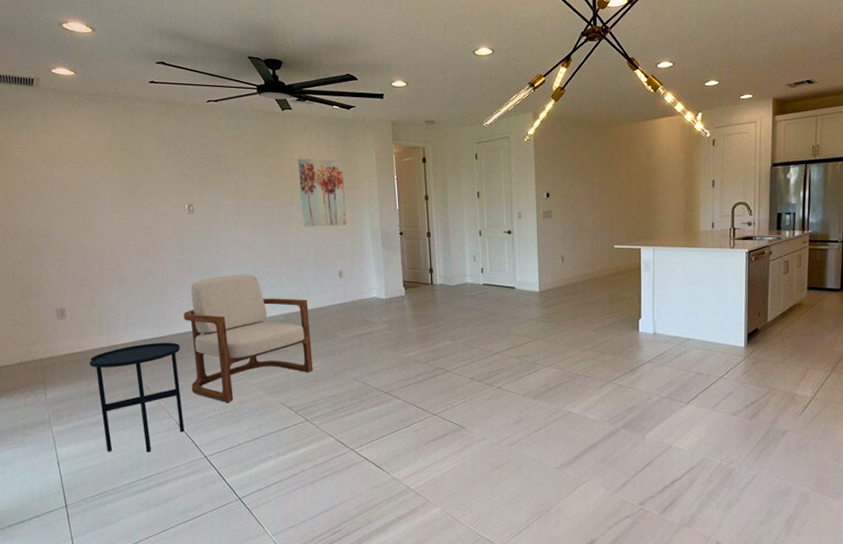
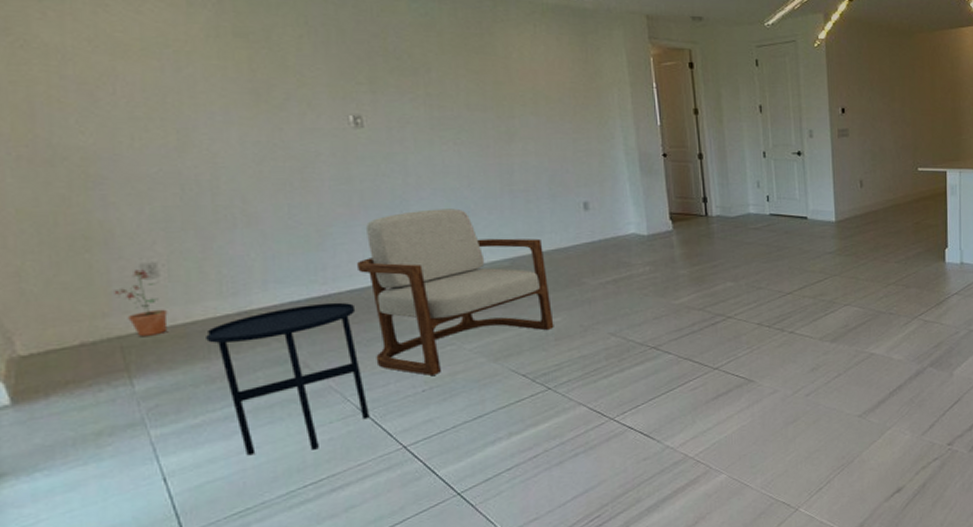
potted plant: none [41,312,69,361] -> present [114,269,168,338]
wall art: present [298,158,347,227] -> none [518,57,591,147]

